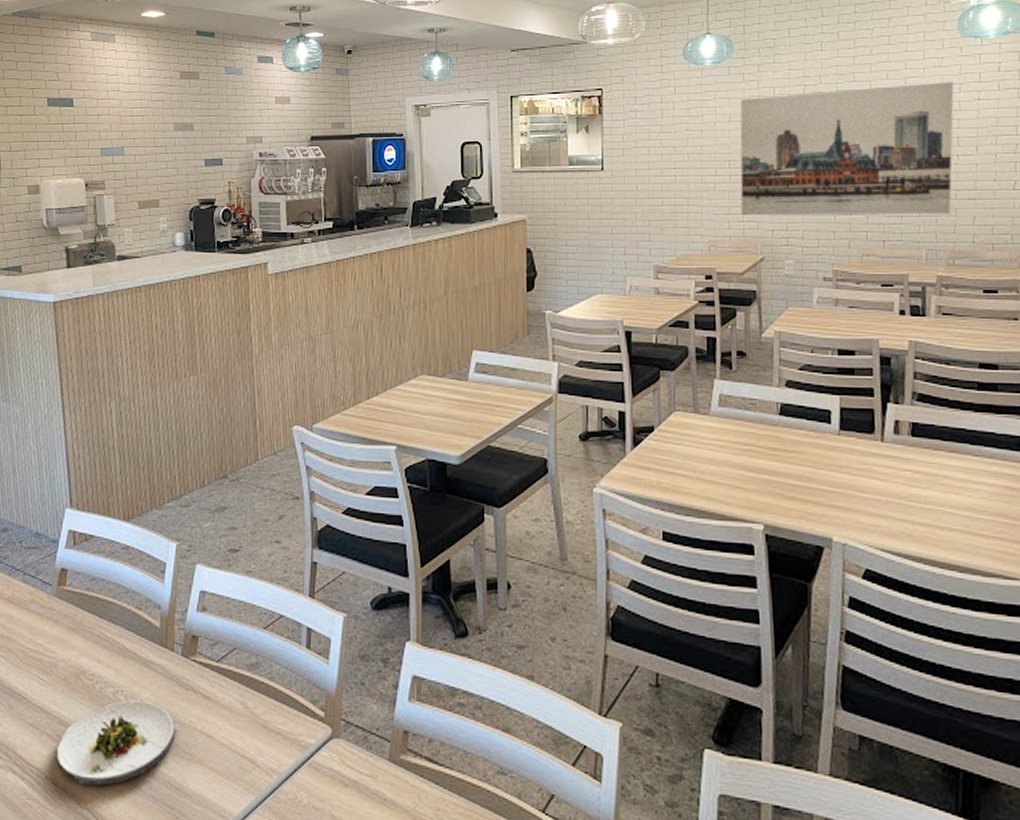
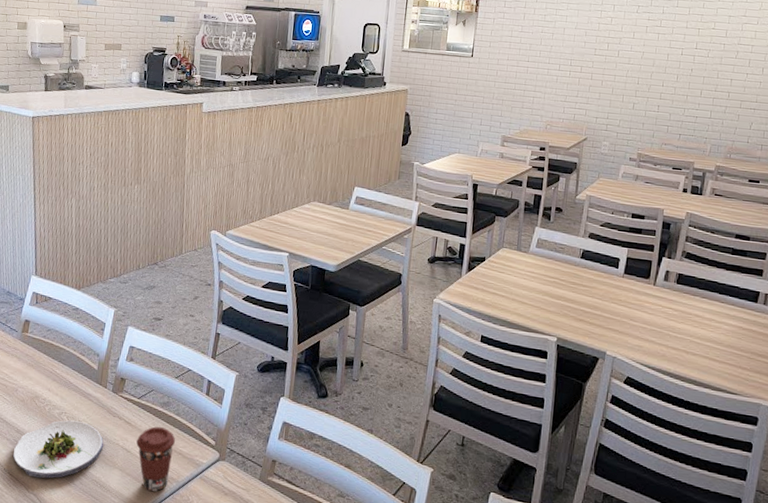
coffee cup: none [219,698,272,791] -> present [136,426,176,492]
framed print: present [740,82,954,216] -> none [574,11,754,119]

